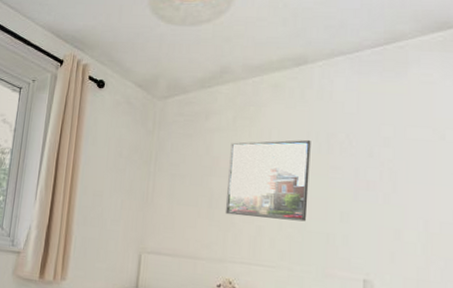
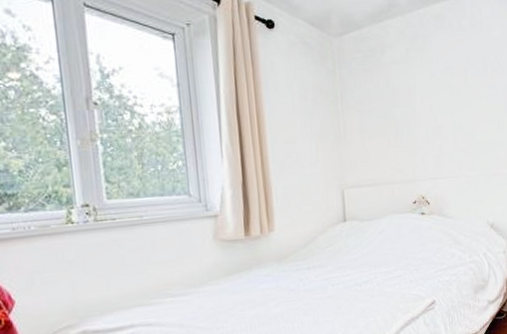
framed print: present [225,139,311,222] -> none [407,64,474,140]

